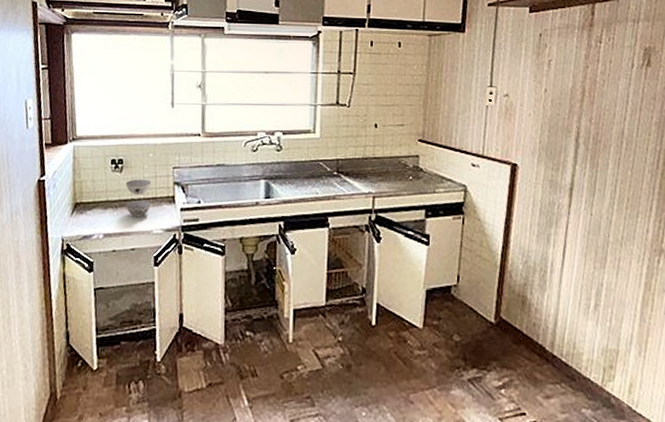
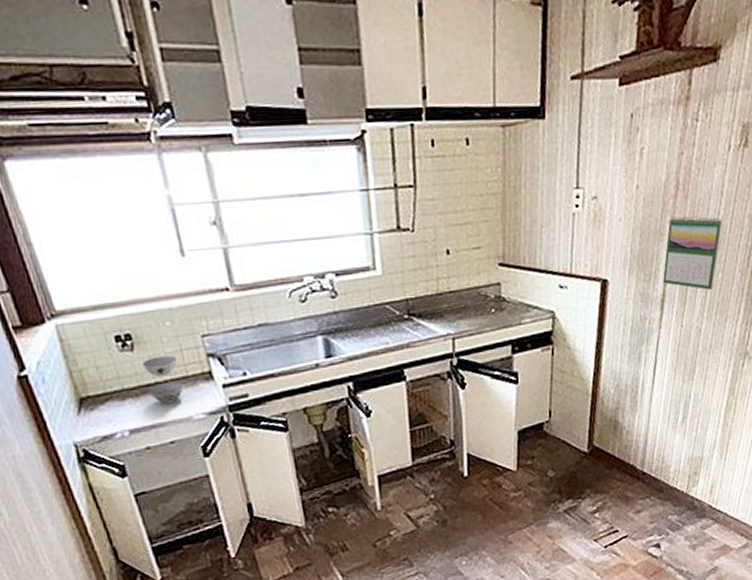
calendar: none [571,118,629,185] -> present [663,216,722,290]

